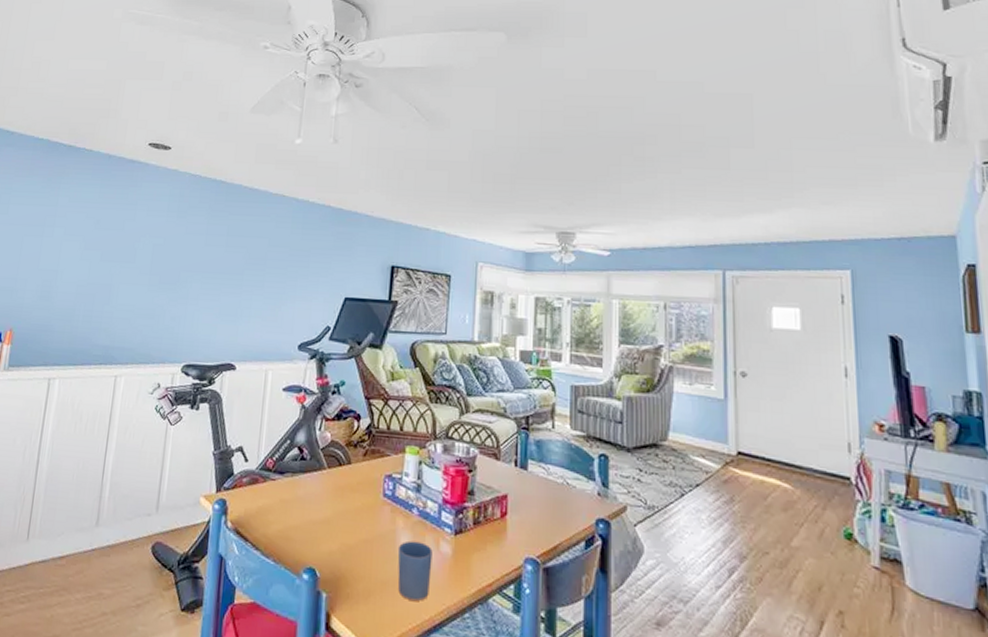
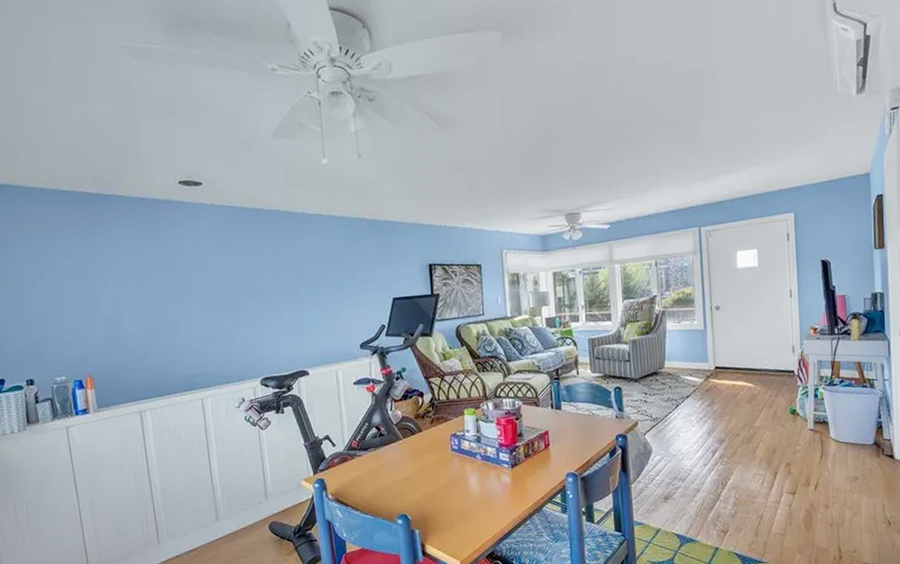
mug: present [397,540,433,602] -> none [469,478,498,522]

